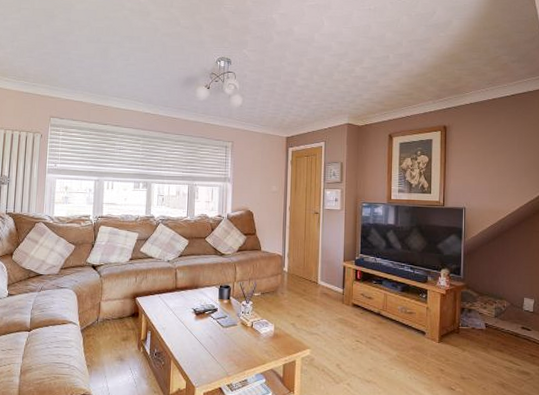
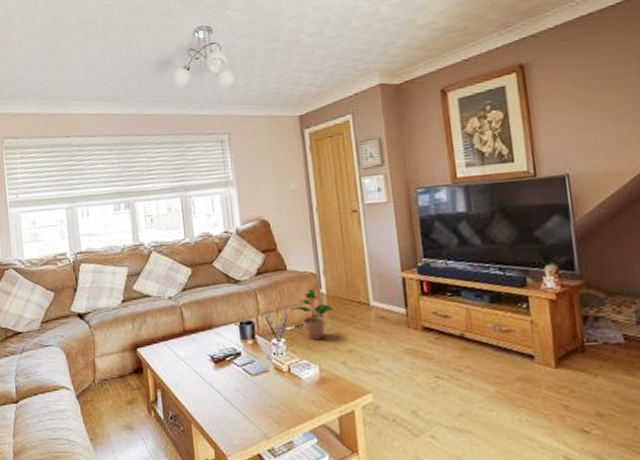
potted plant: none [260,267,291,306] -> present [291,289,333,341]

